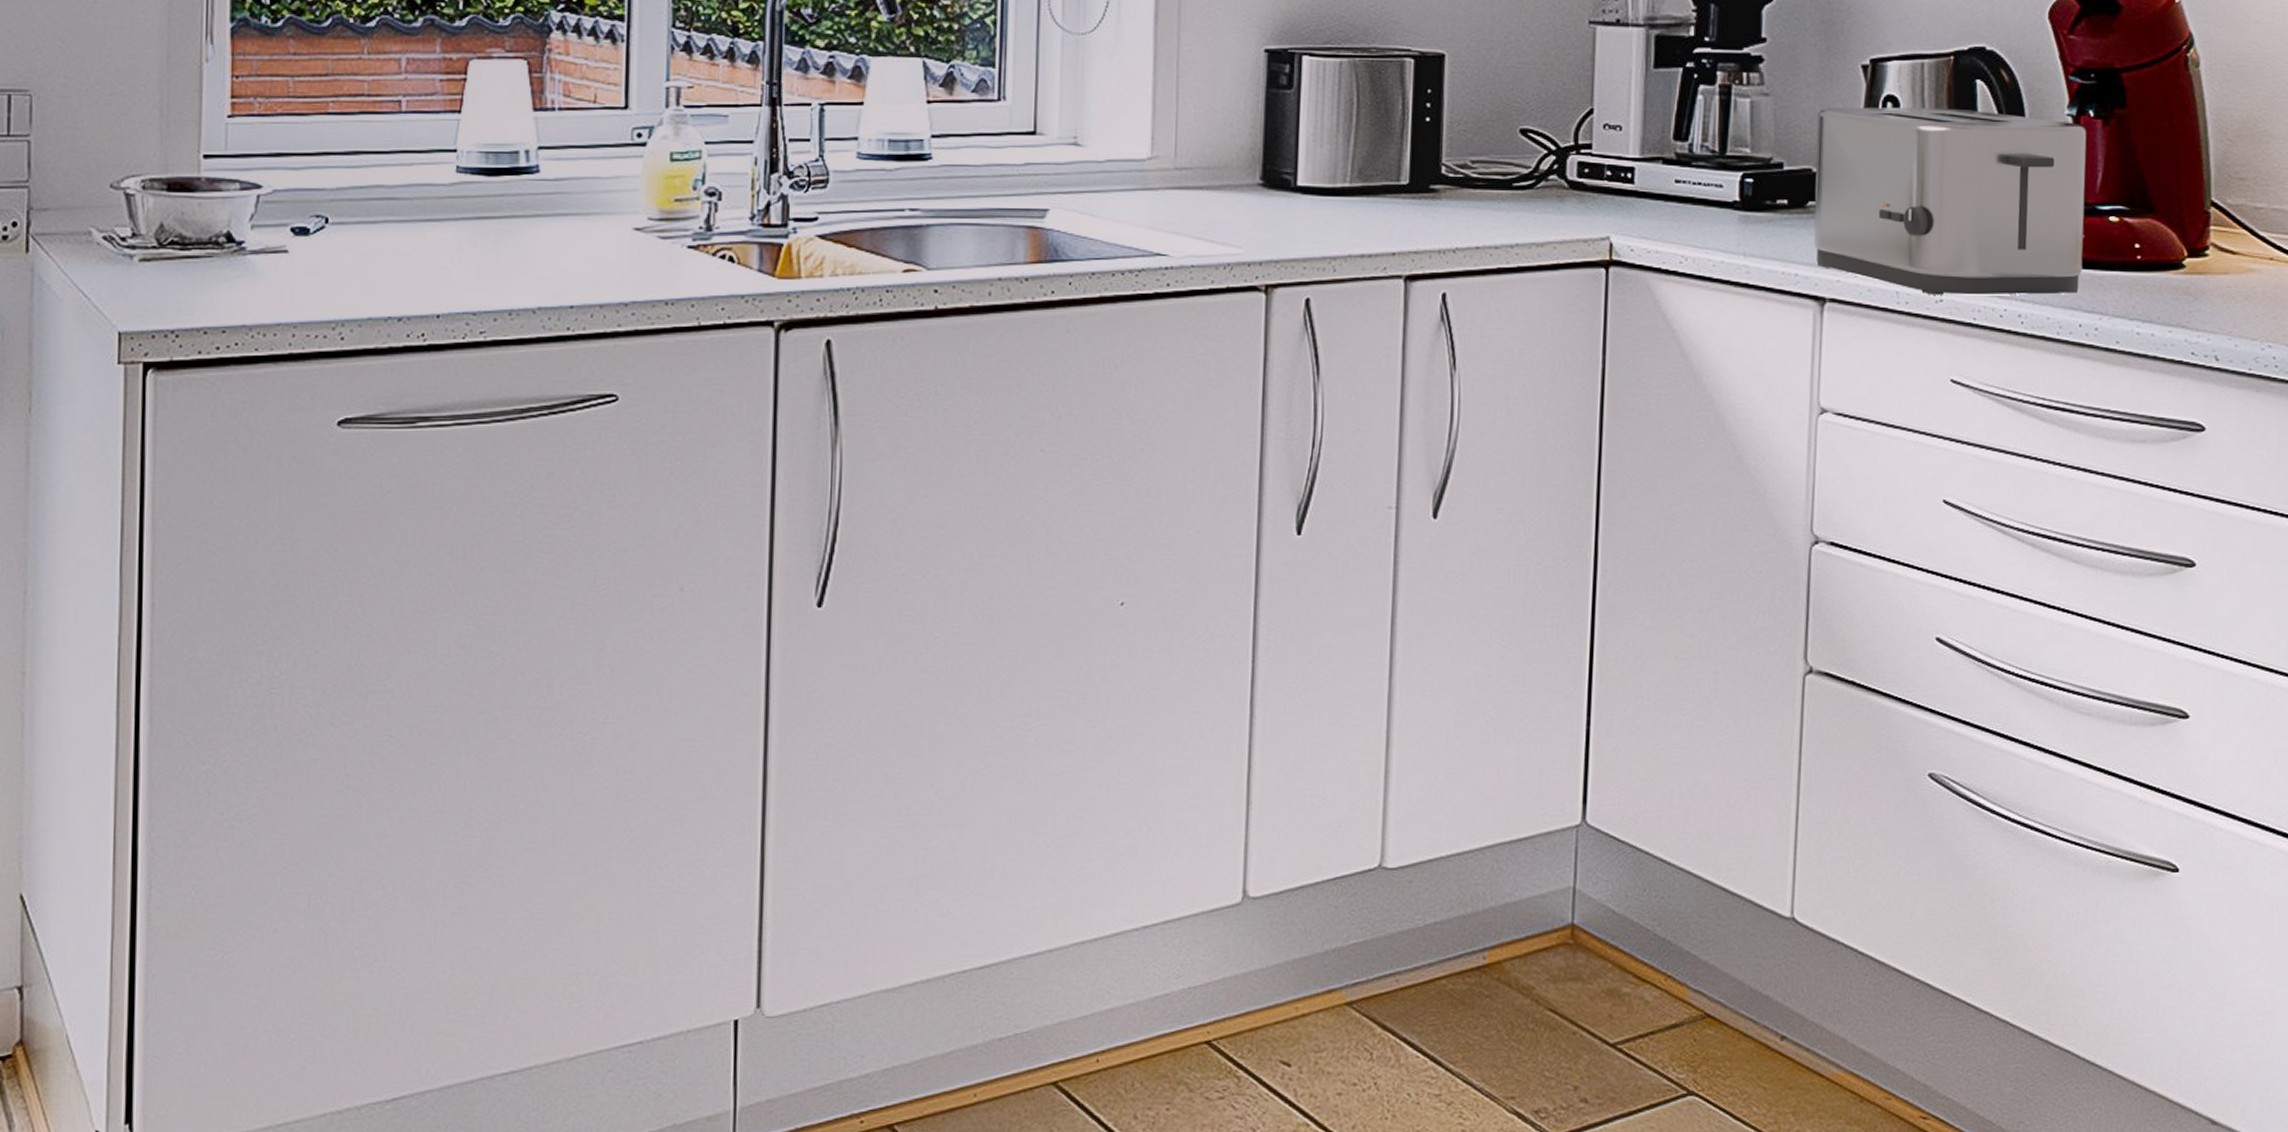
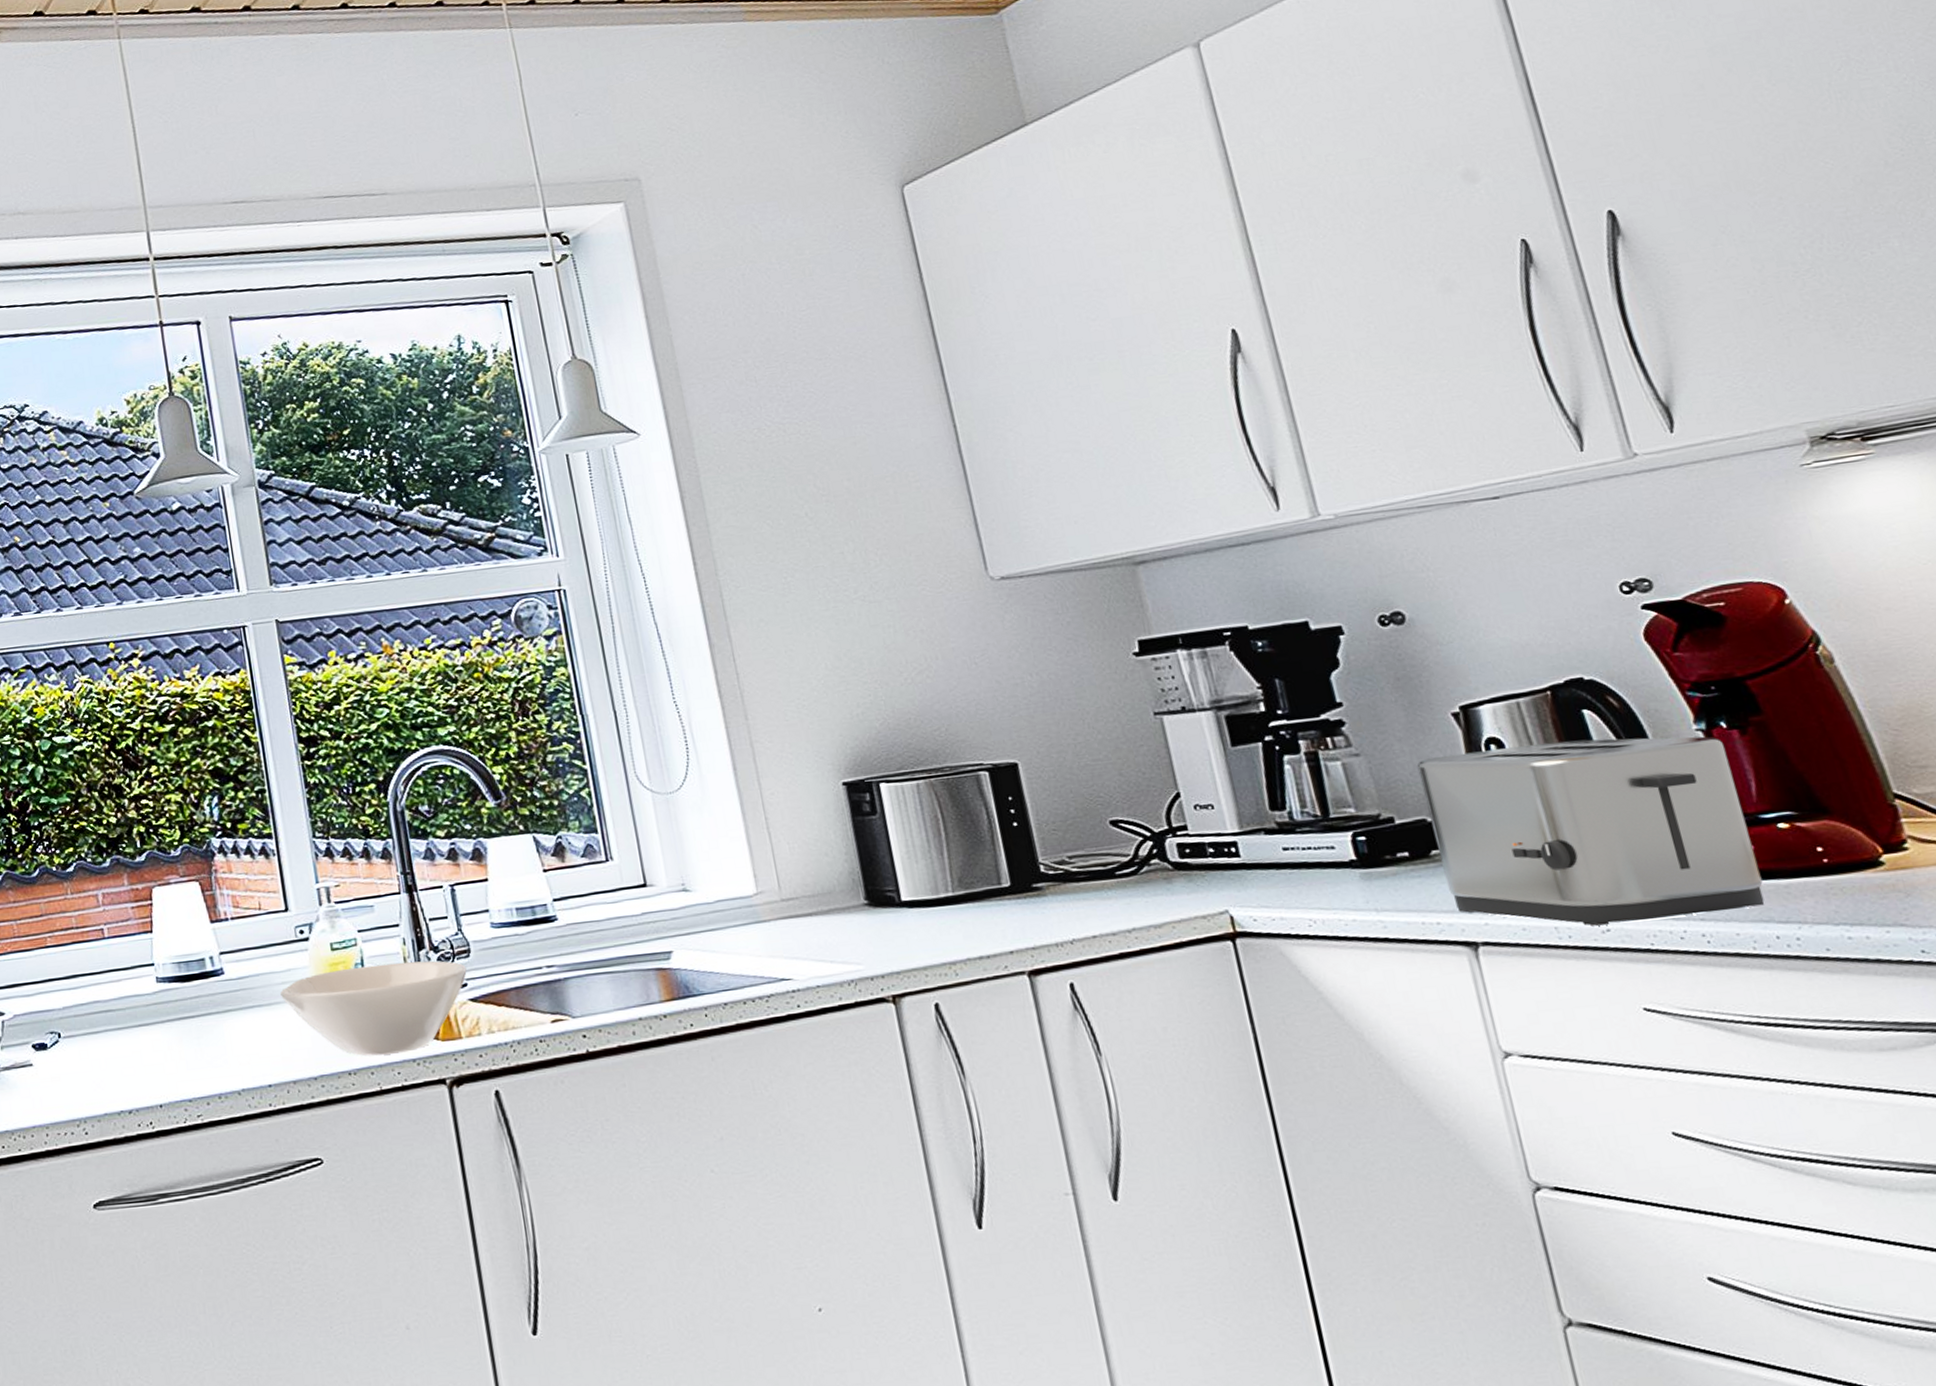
bowl: none [602,183,820,288] -> present [280,960,467,1057]

